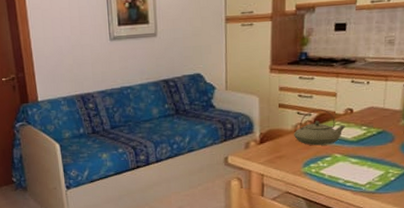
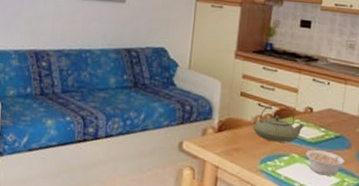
legume: none [348,146,391,170] -> present [306,150,347,176]

